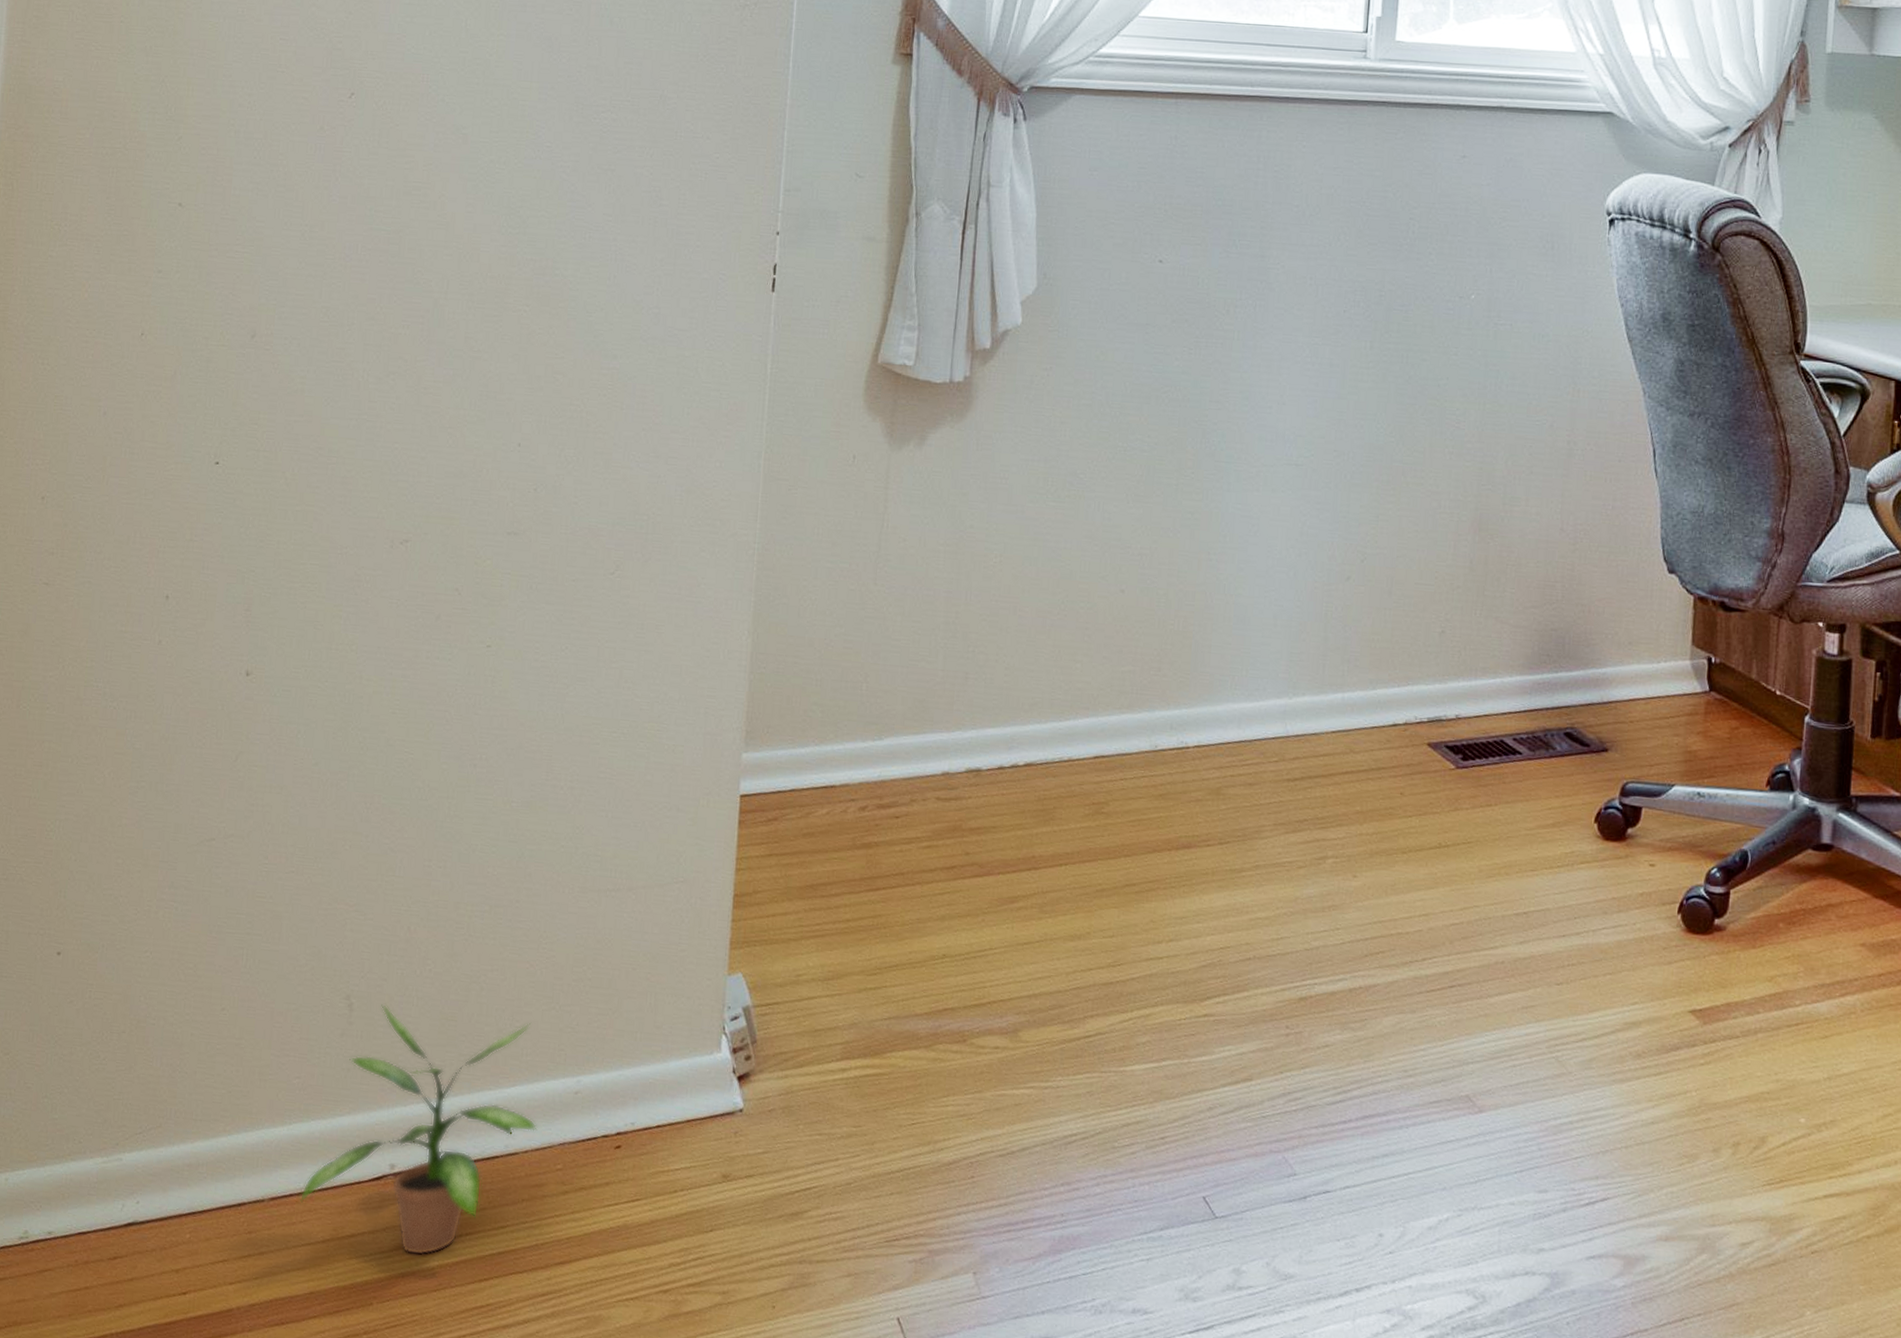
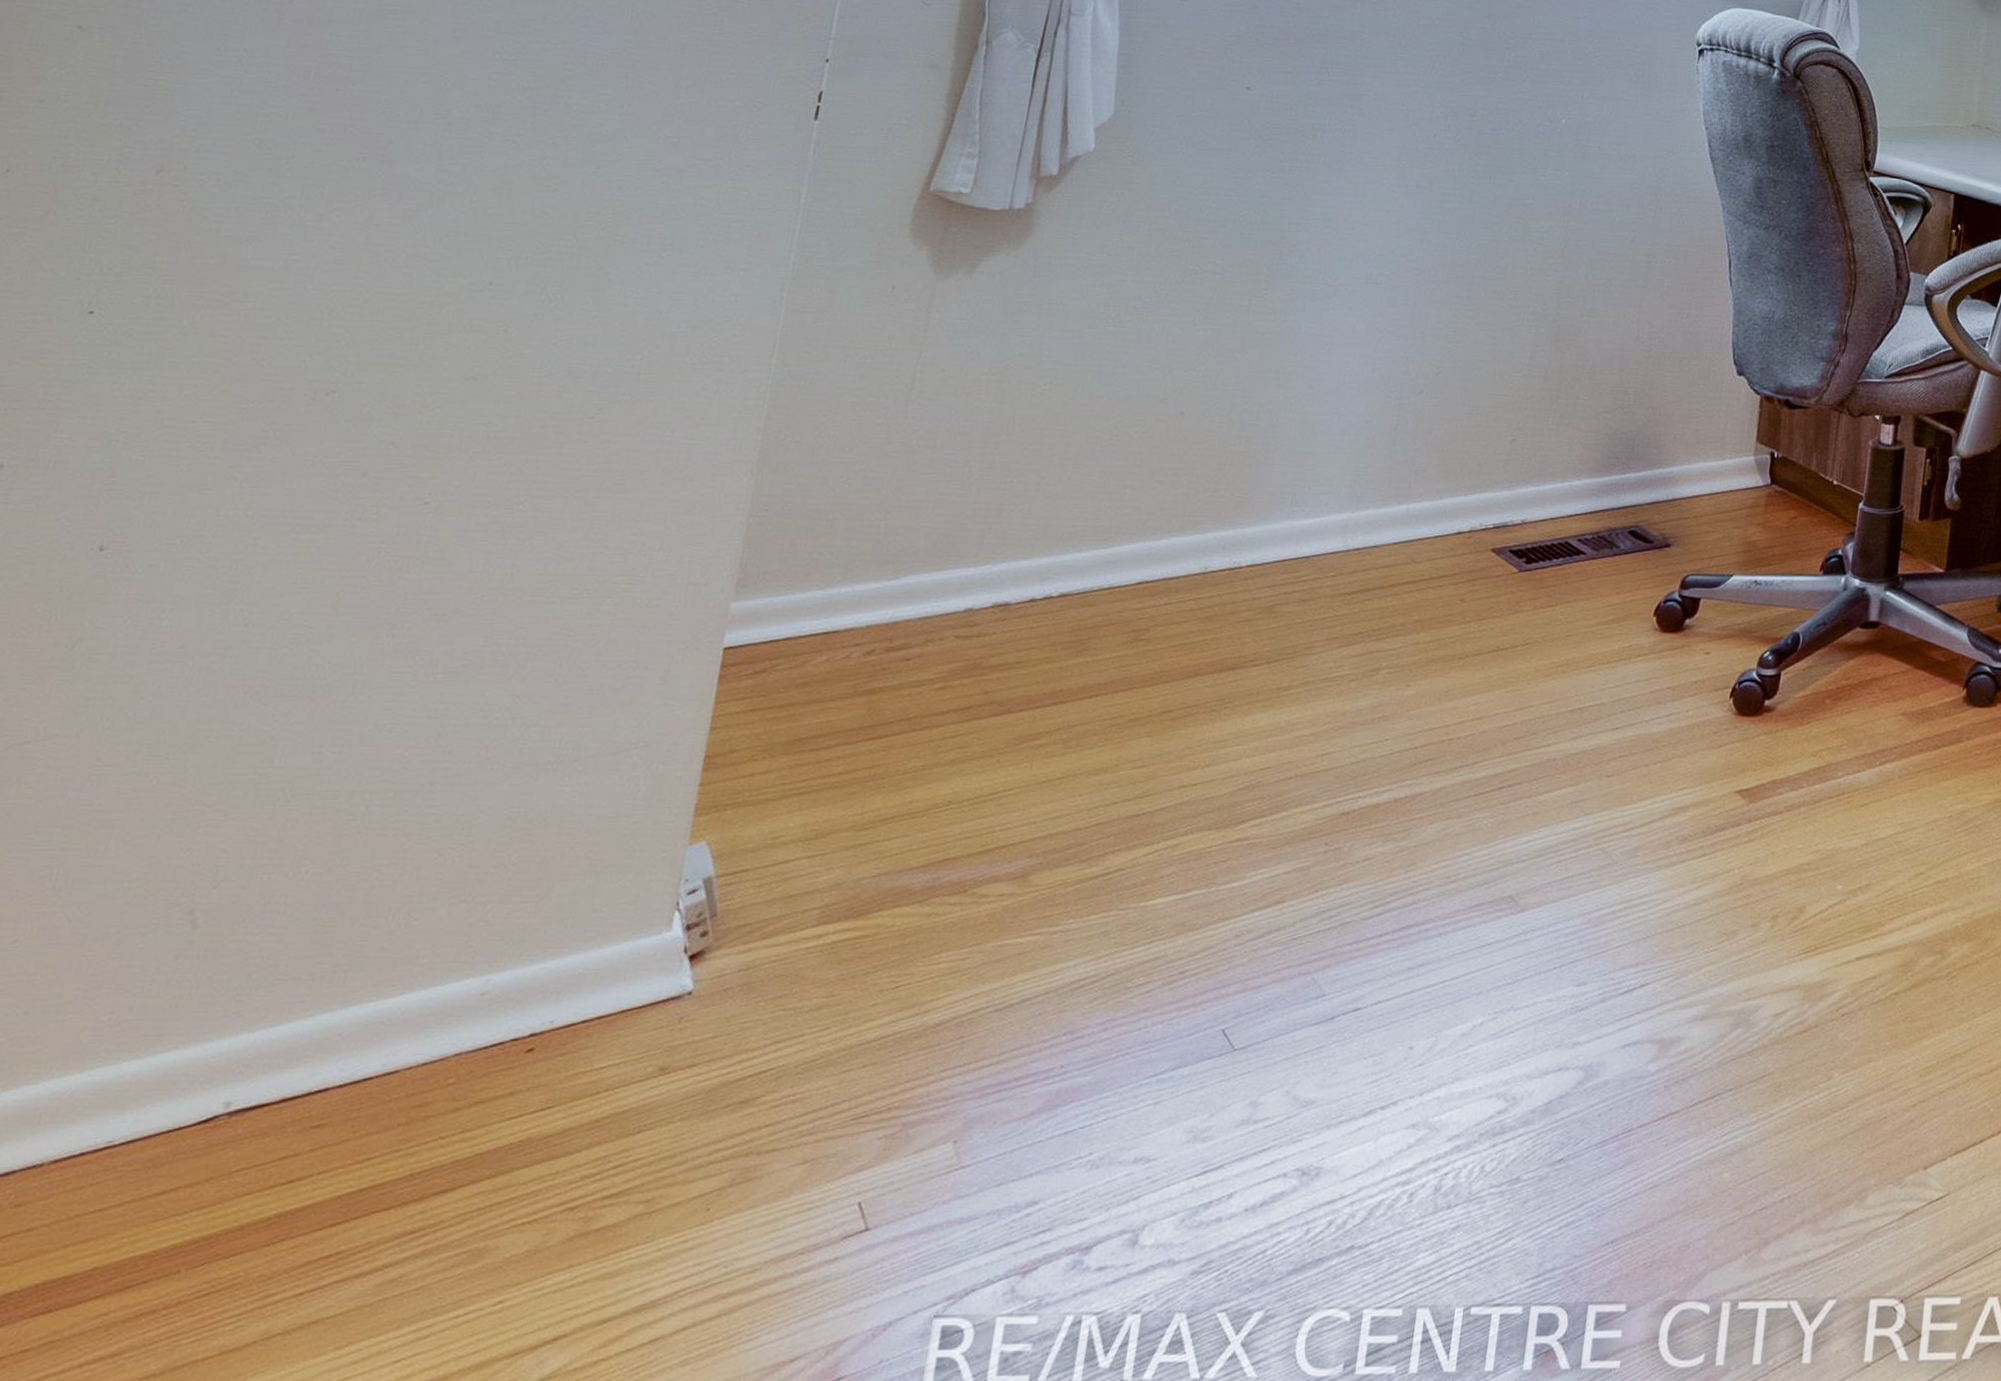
potted plant: present [299,1004,537,1256] -> none [93,916,434,1206]

